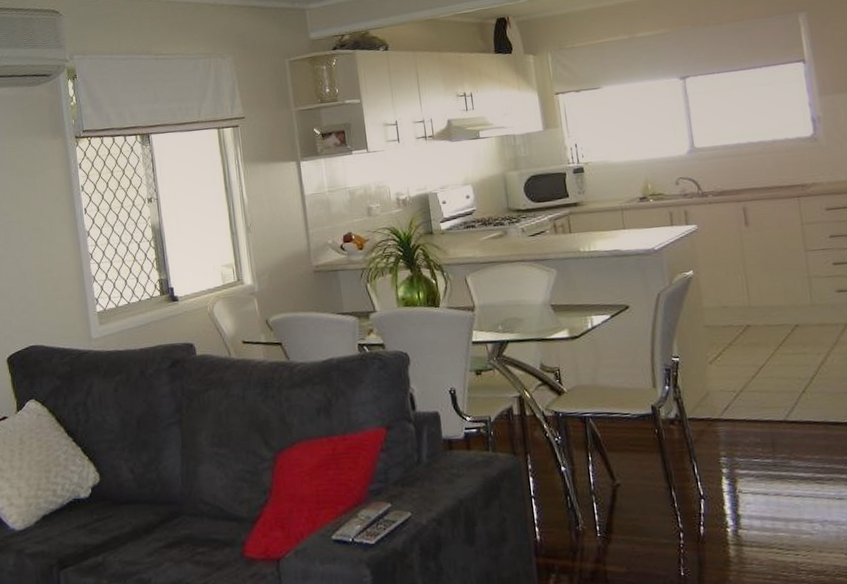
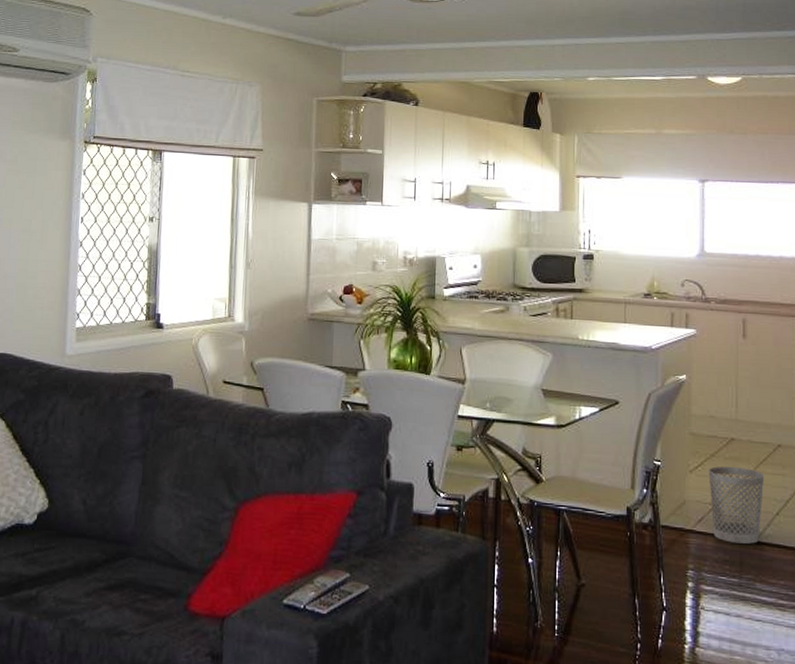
wastebasket: none [728,352,789,426] -> present [708,466,765,544]

